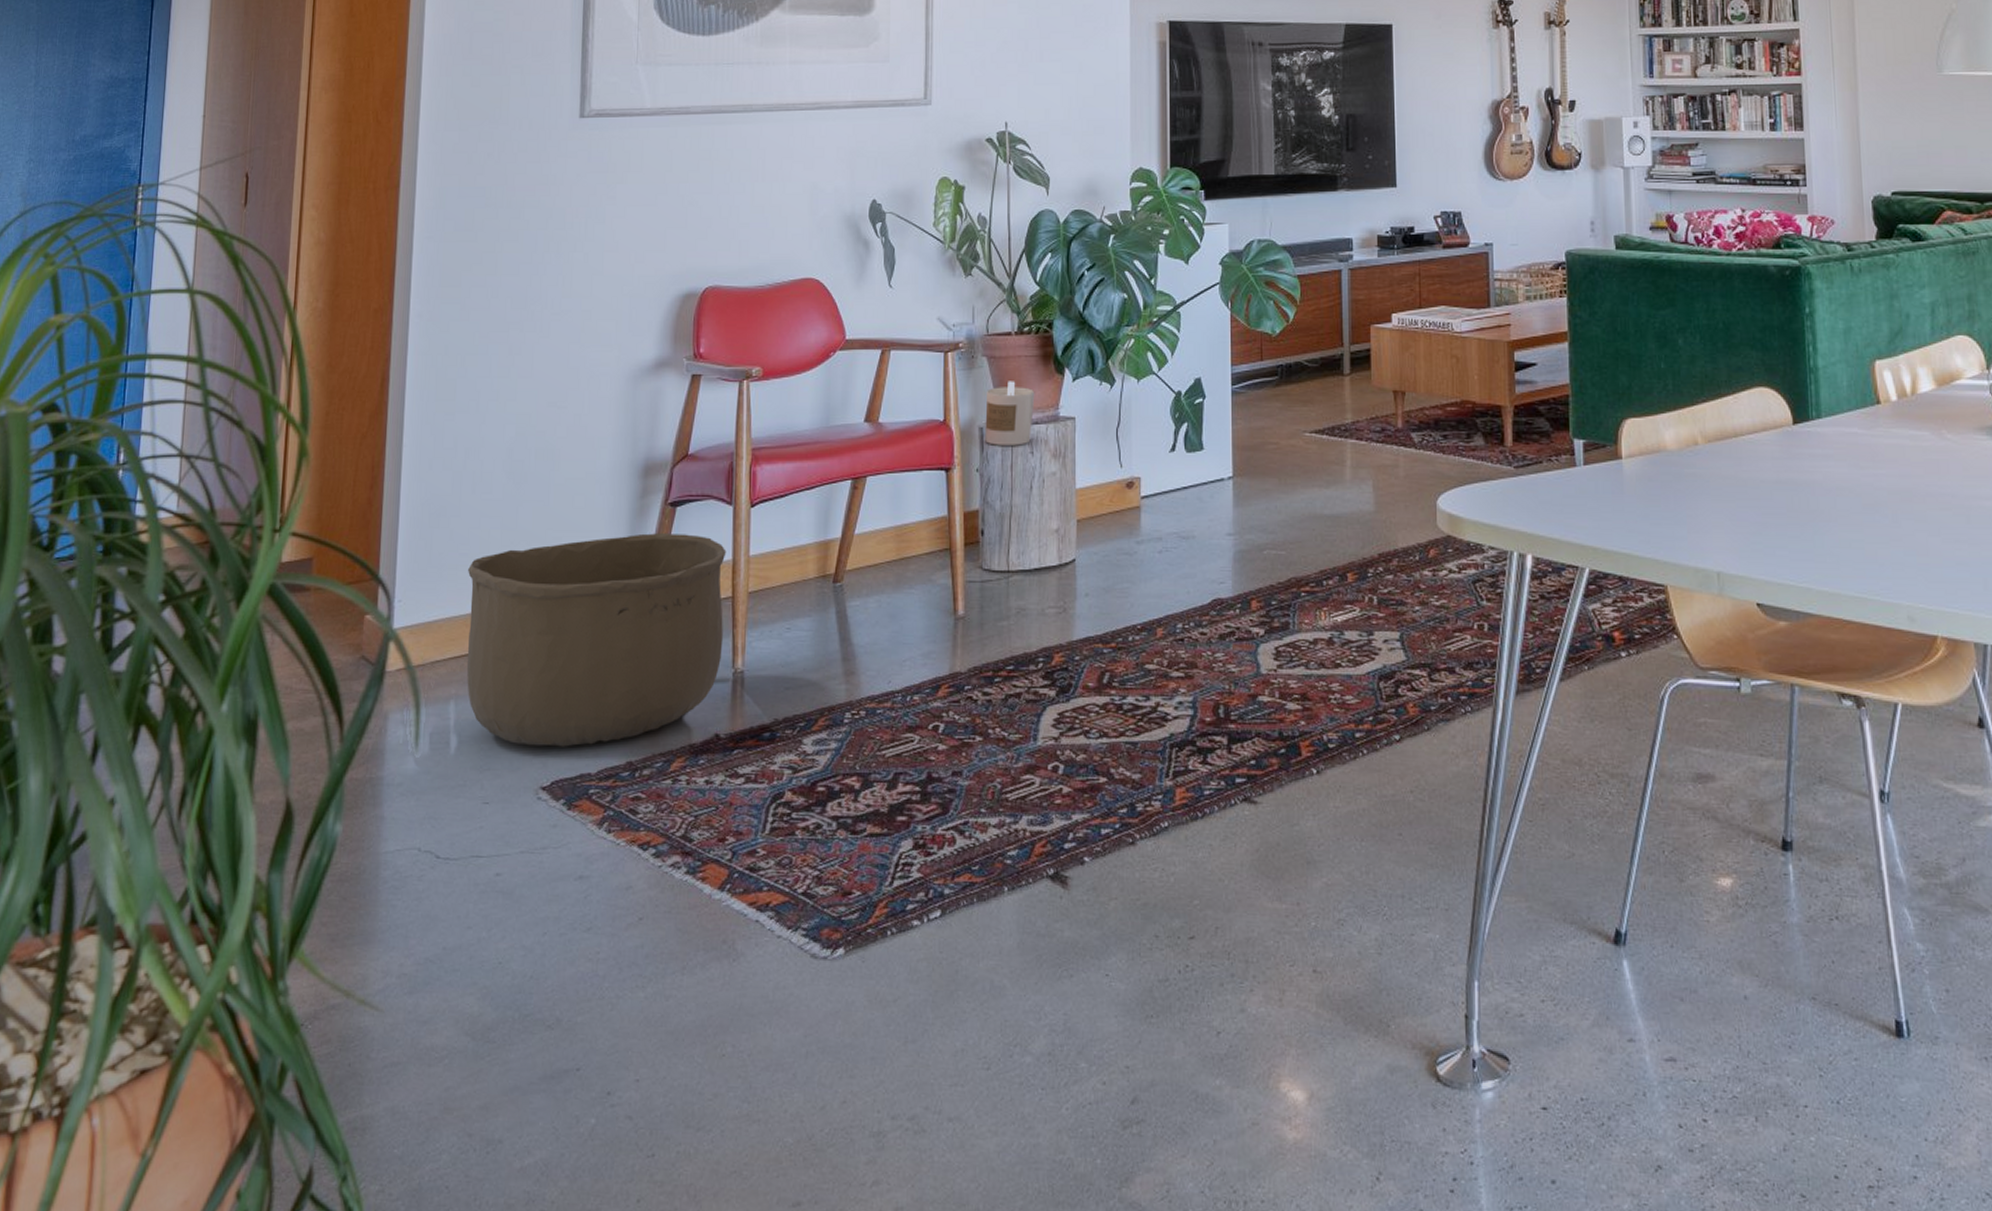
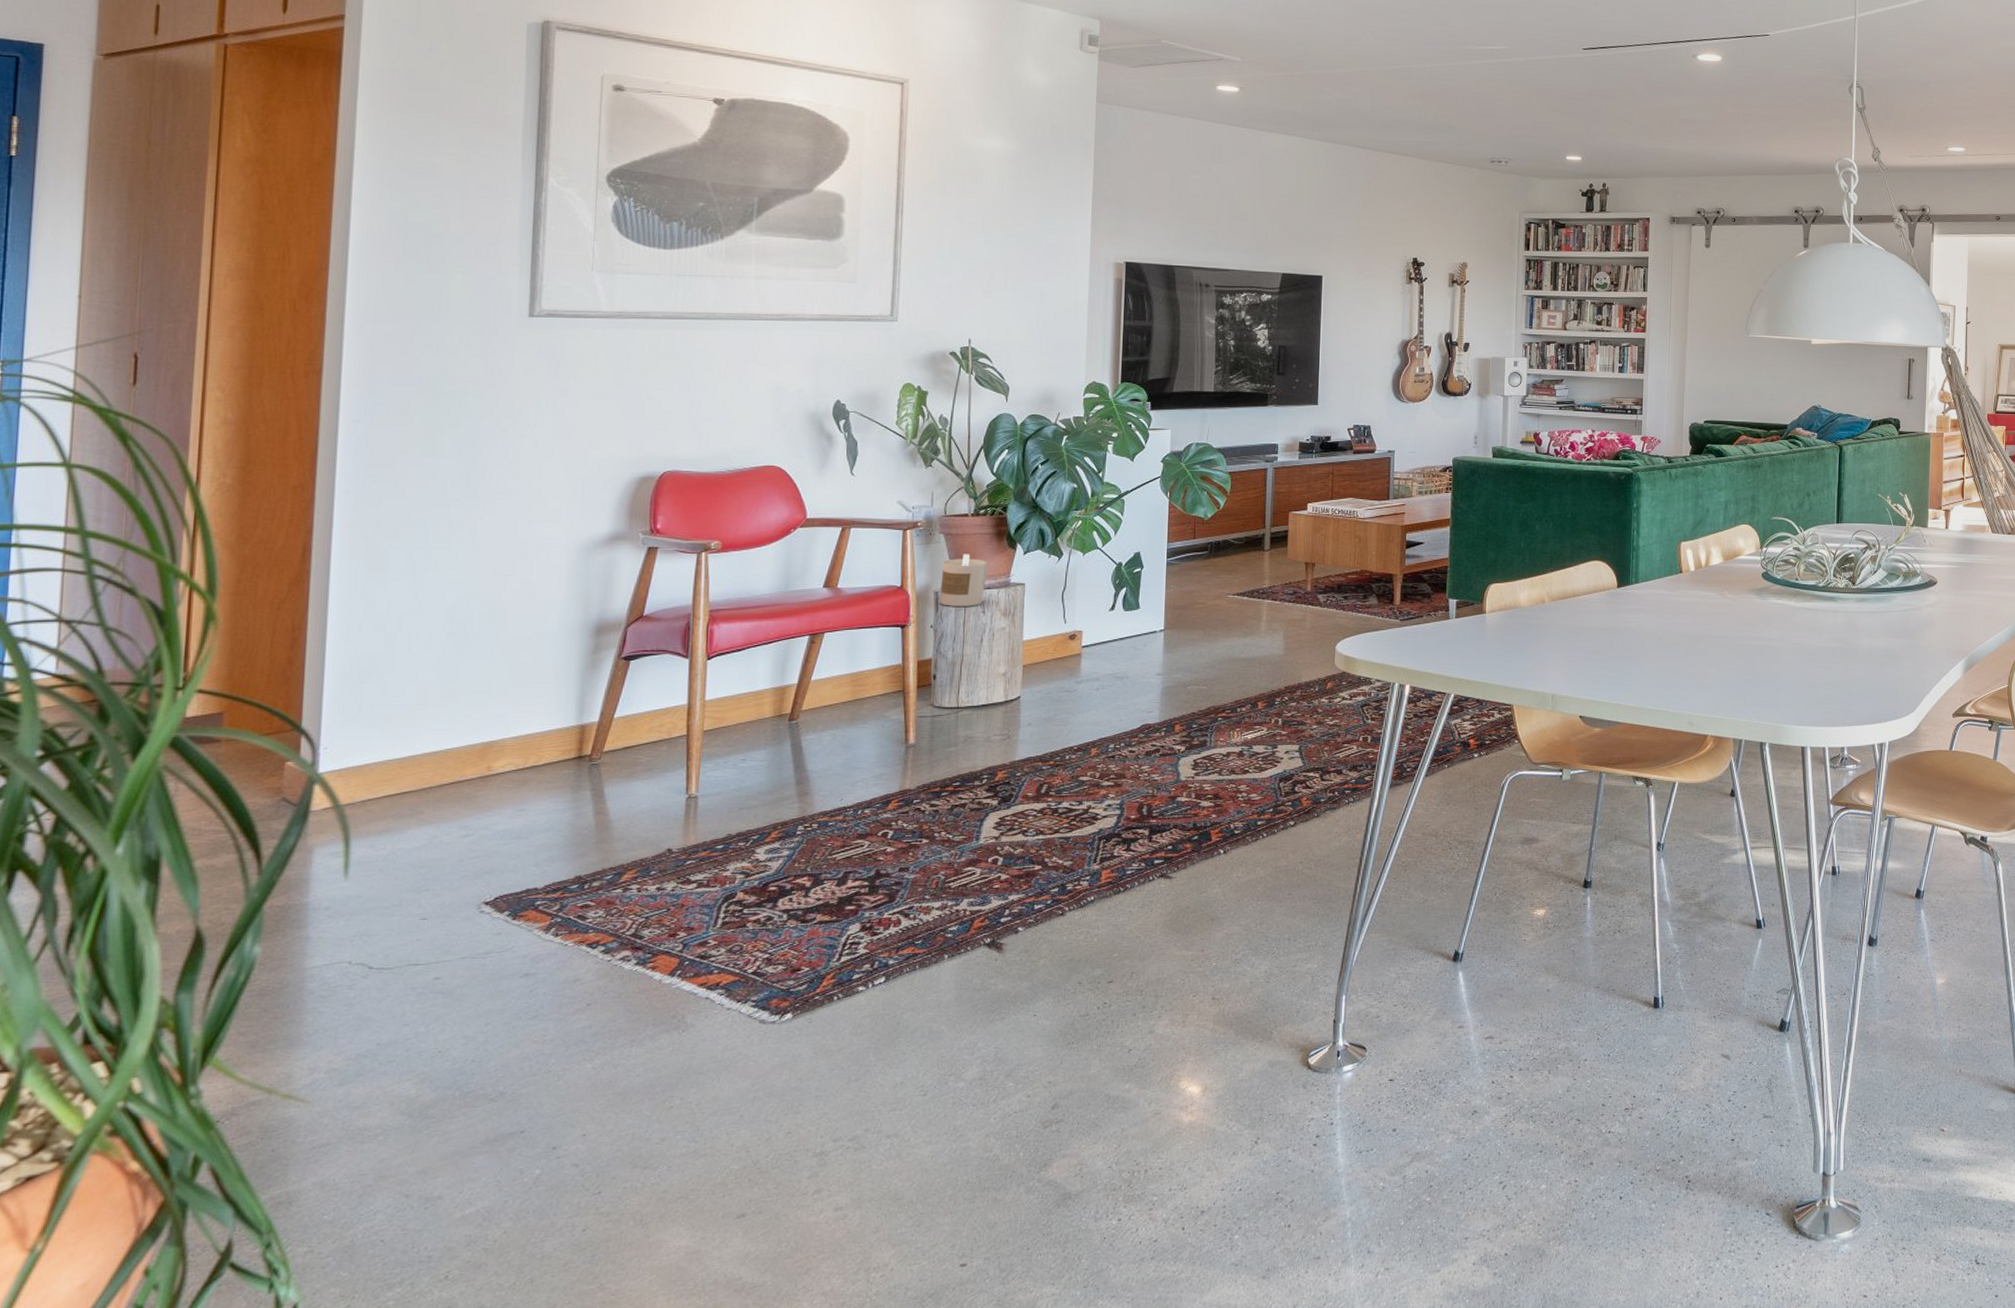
basket: present [466,533,726,747] -> none [402,683,682,868]

